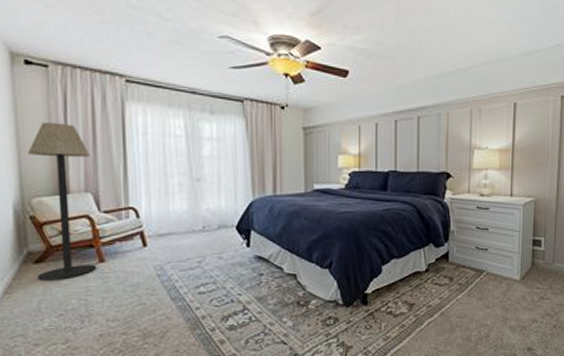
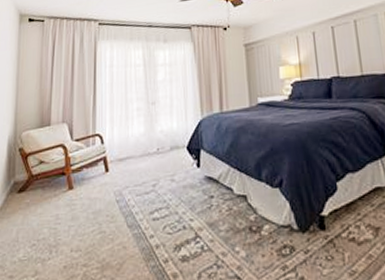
floor lamp: present [28,122,97,281] -> none [19,64,68,210]

